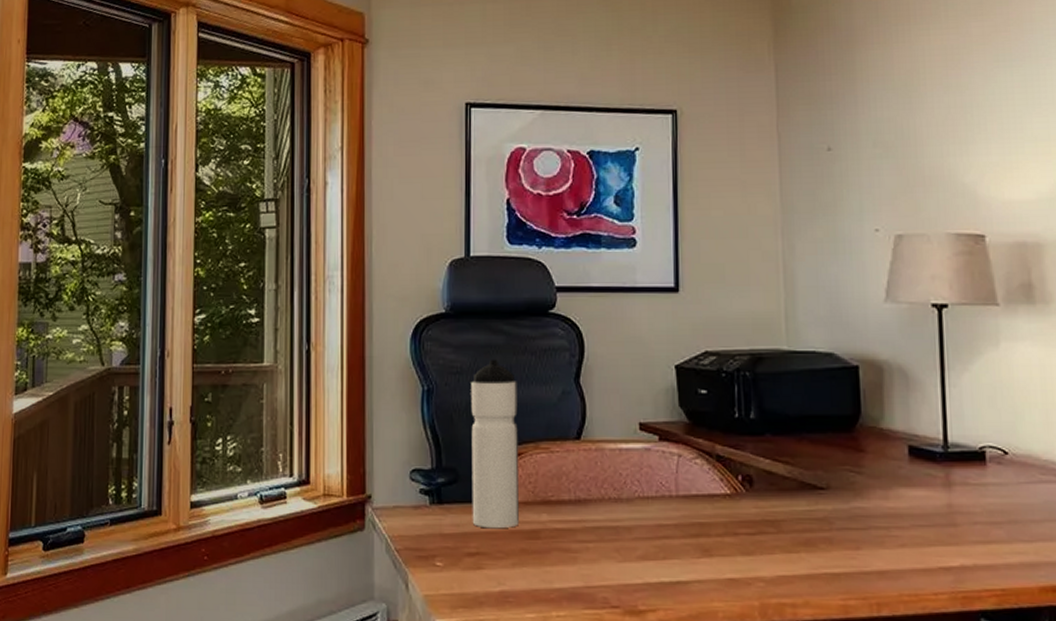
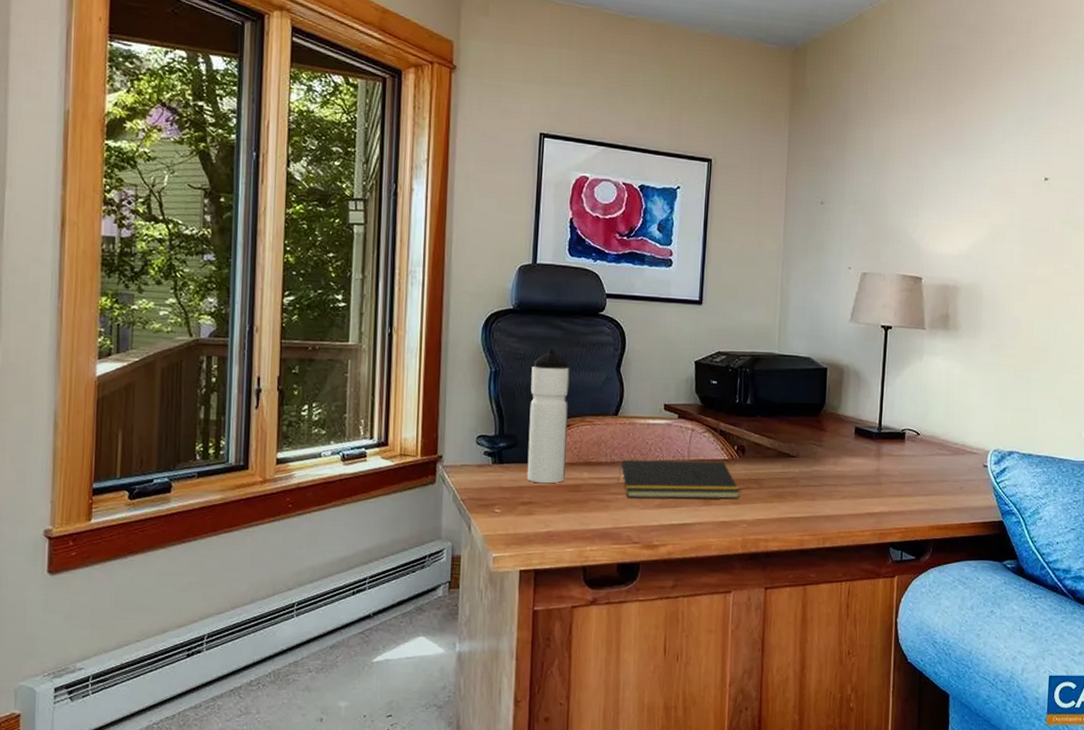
notepad: none [586,495,752,548] -> present [618,459,740,499]

